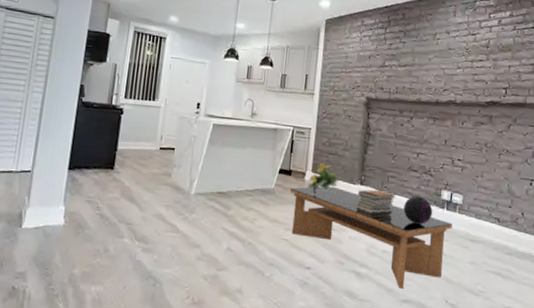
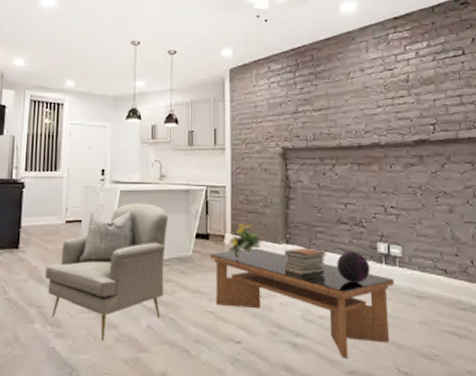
armchair: none [137,136,256,258] -> present [45,202,169,341]

